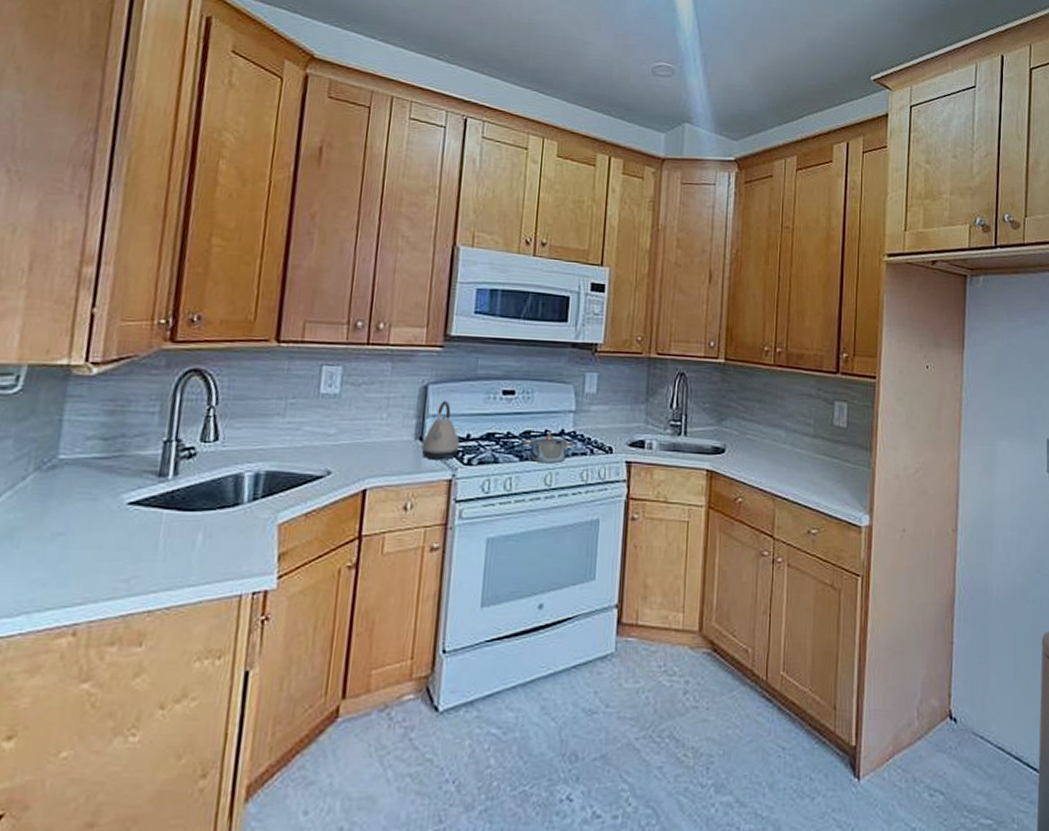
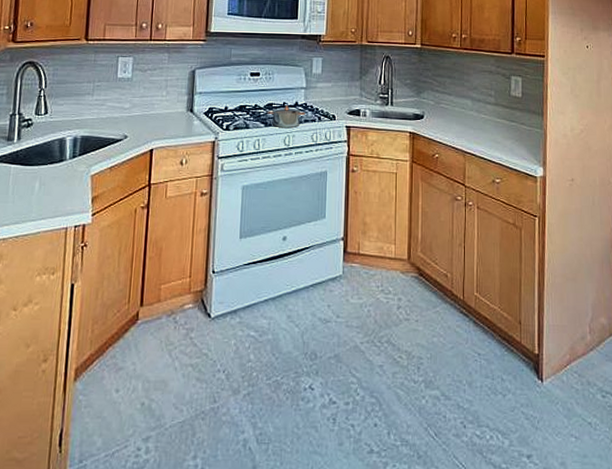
kettle: present [421,400,460,460] -> none [192,81,220,127]

